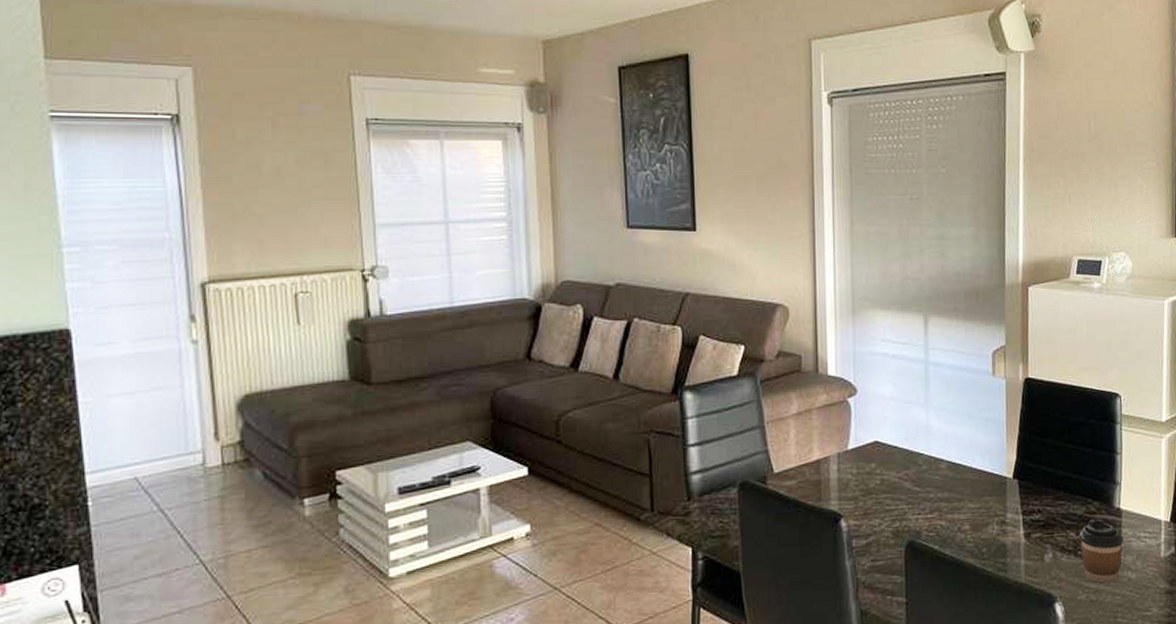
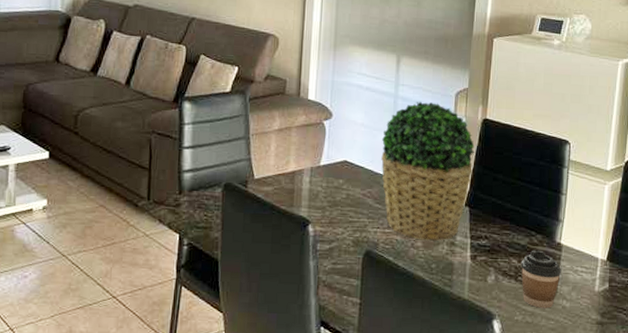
potted plant: none [915,365,1020,523] -> present [381,102,476,241]

